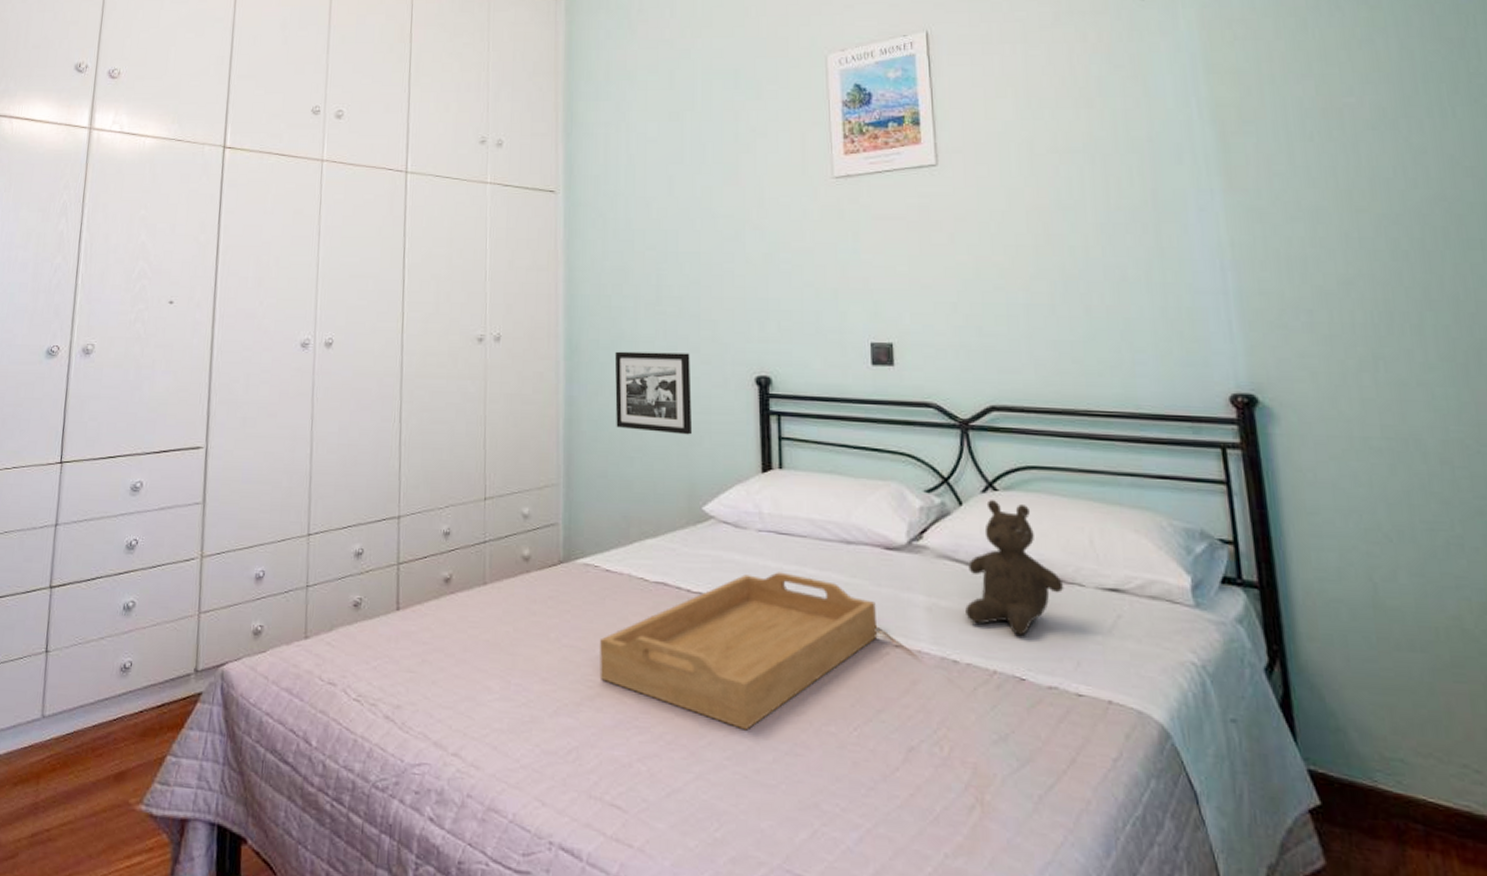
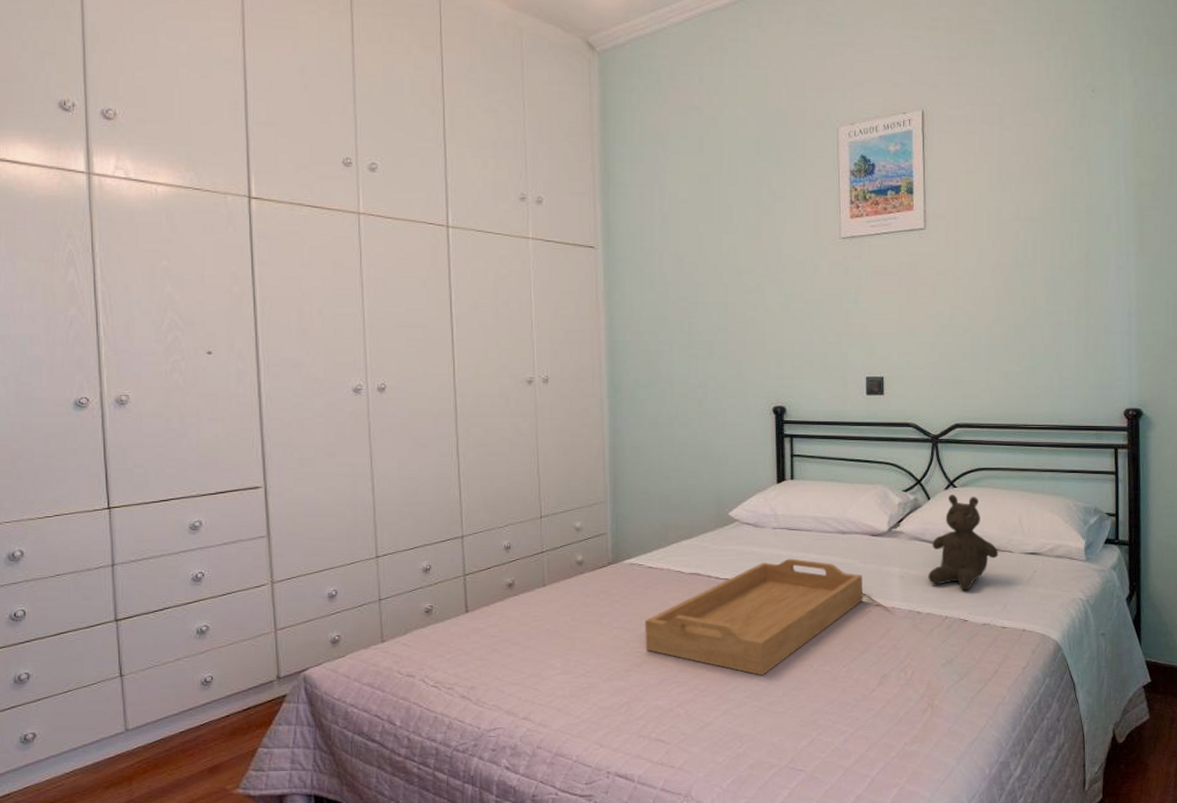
picture frame: present [614,351,693,435] -> none [653,389,720,456]

